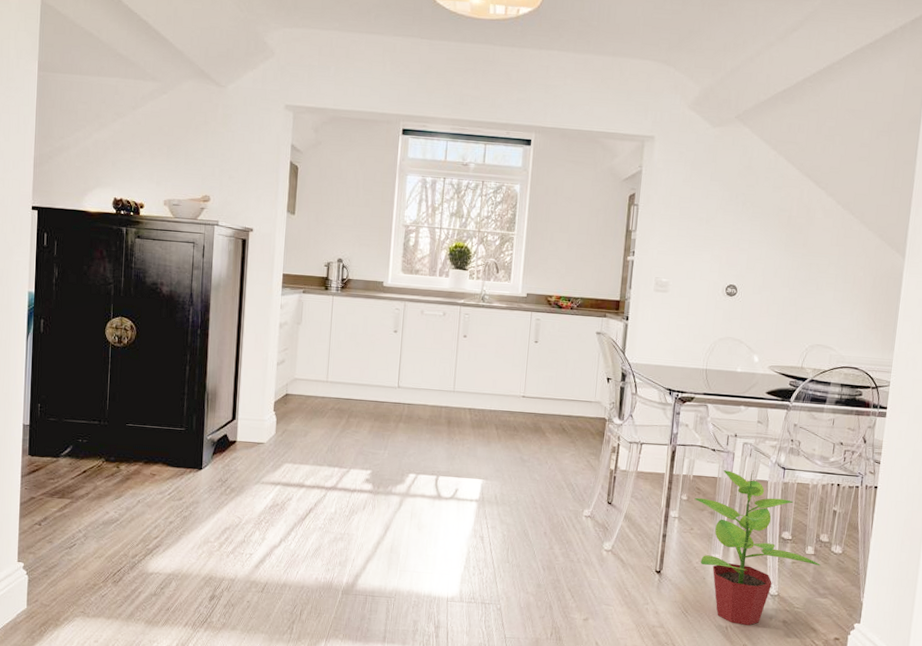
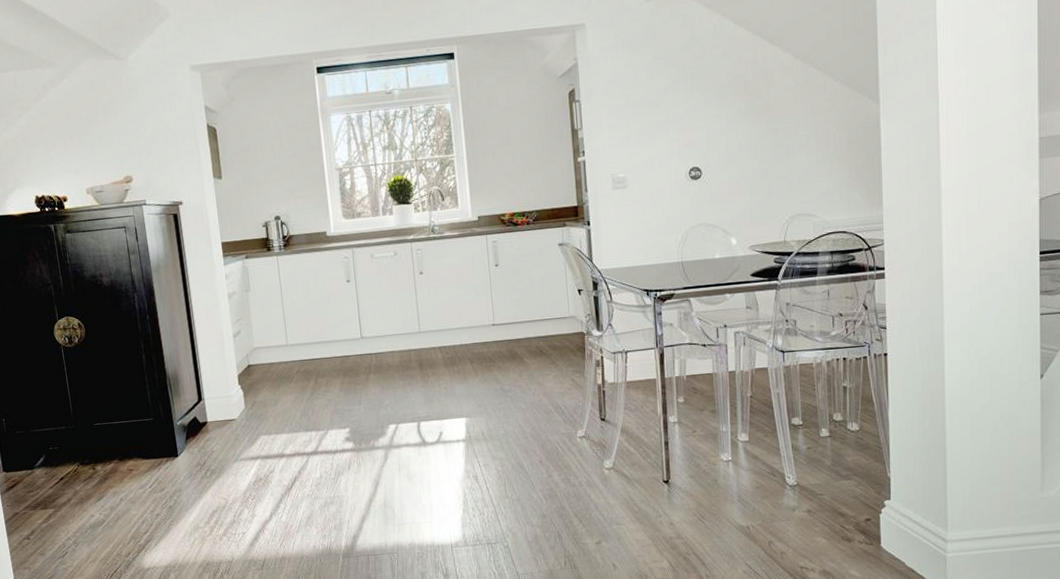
potted plant: present [694,470,821,626] -> none [692,359,839,522]

